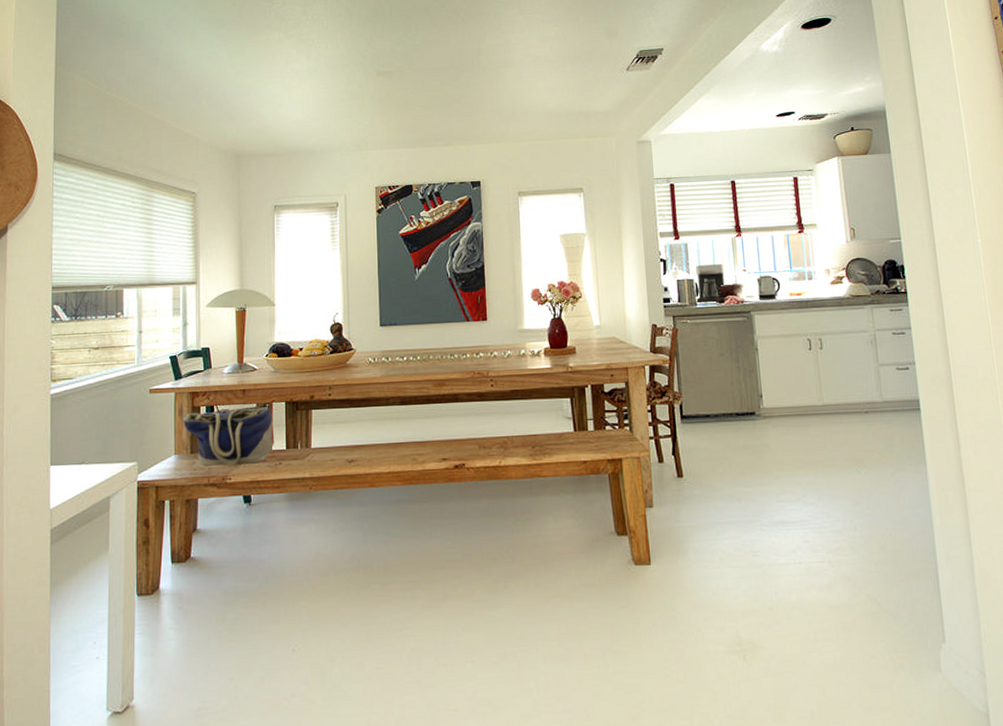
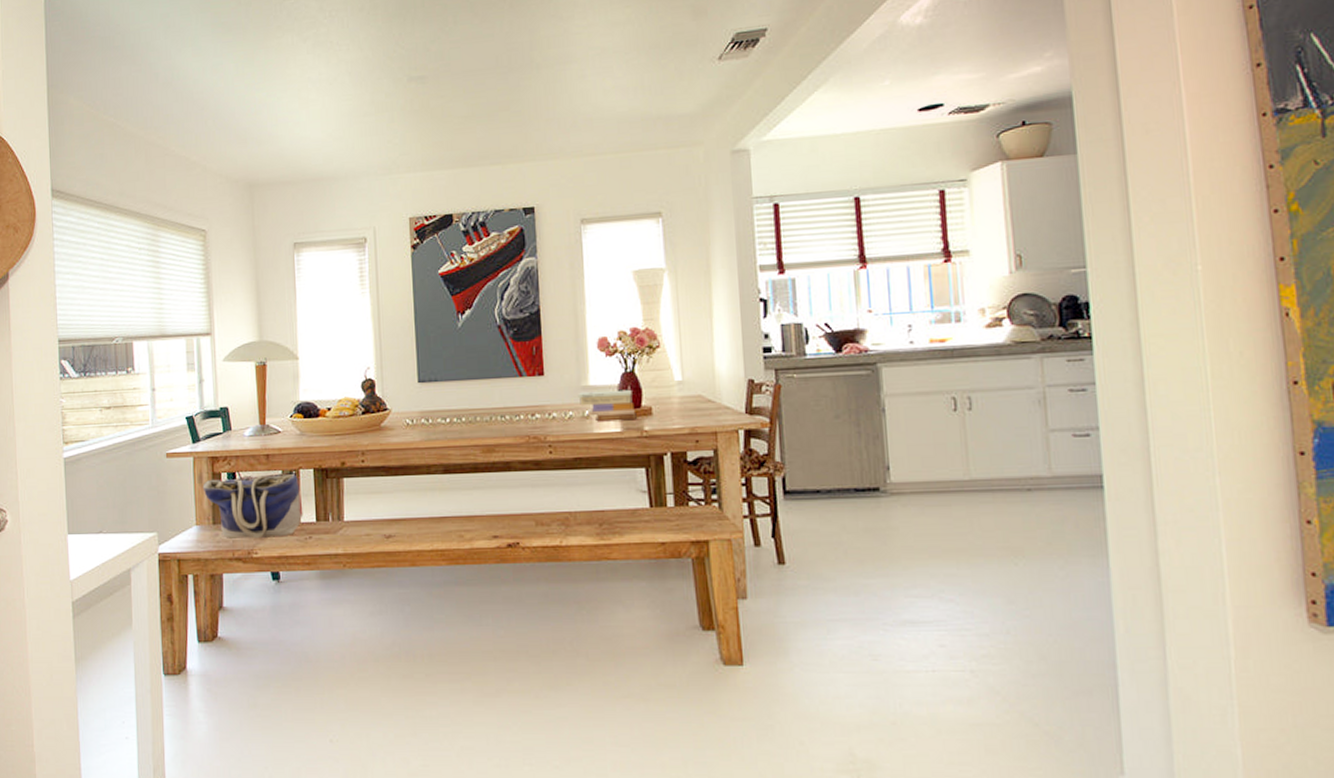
books: none [515,332,563,360] -> present [578,389,637,422]
coffee maker: present [696,264,727,304] -> none [805,304,846,354]
kettle: present [756,275,781,300] -> none [885,317,918,349]

